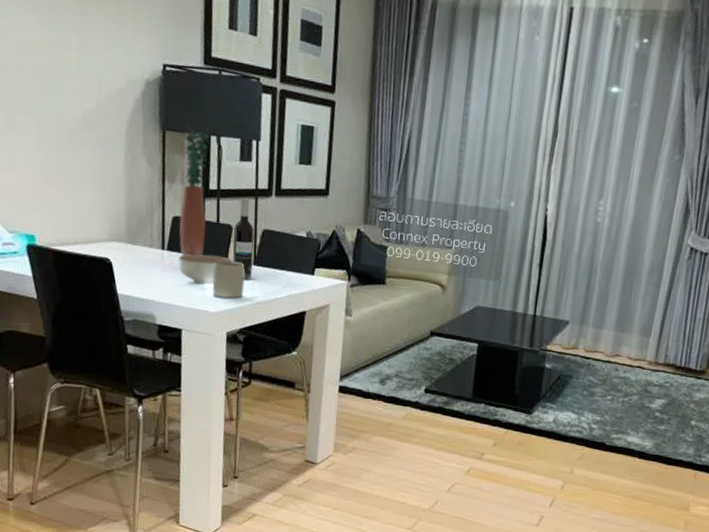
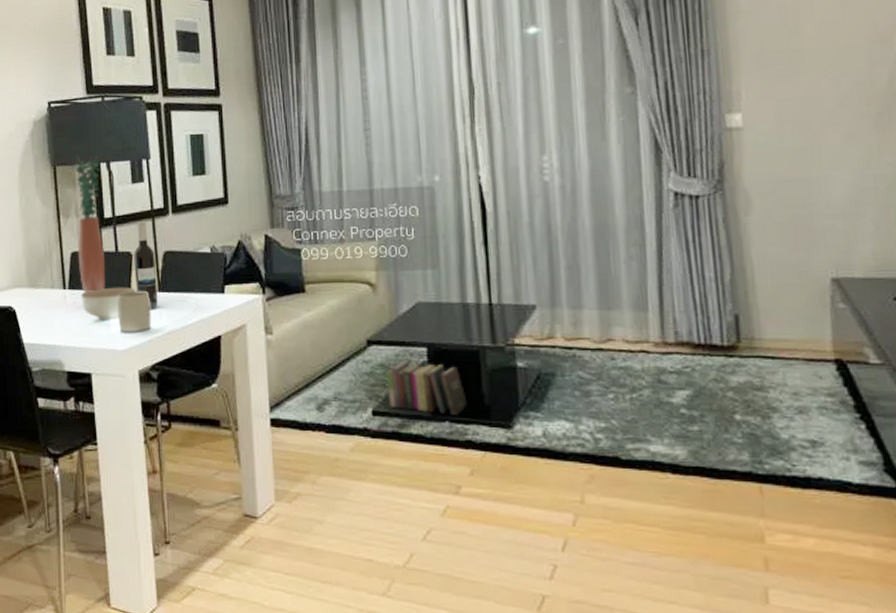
books: none [439,352,502,401] -> present [386,361,468,417]

